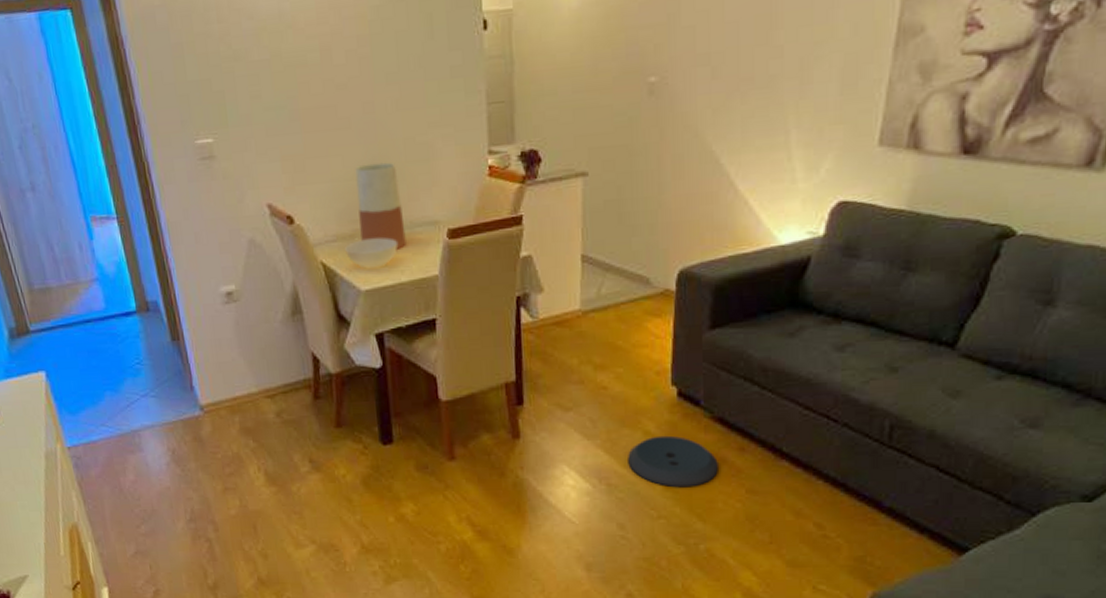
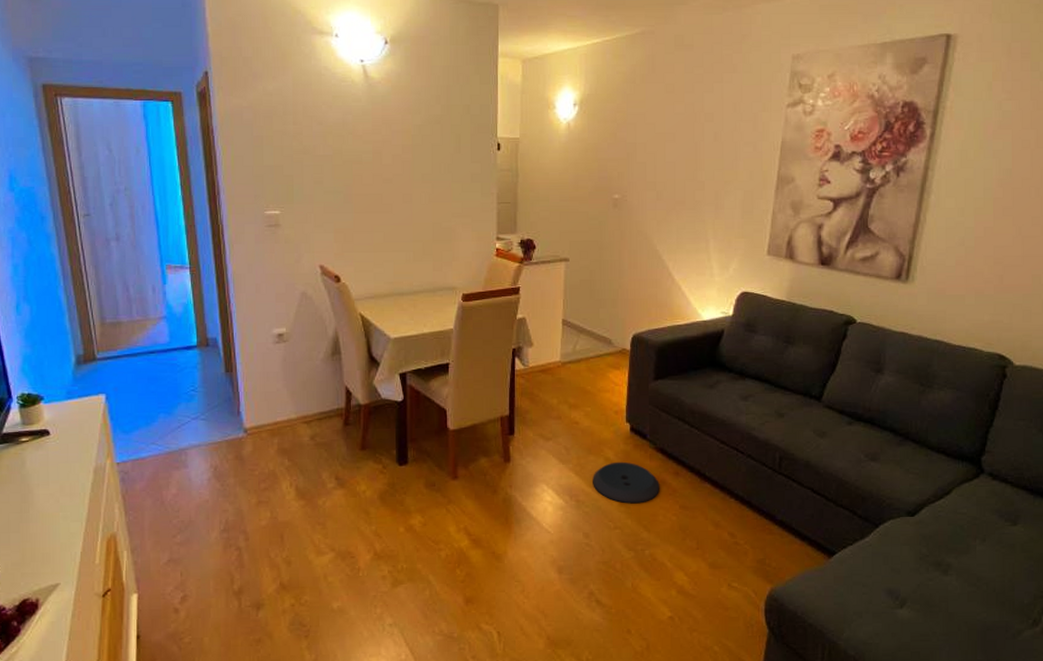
bowl: present [345,237,399,269] -> none [380,297,423,321]
vase: present [355,162,406,249] -> none [393,240,429,307]

